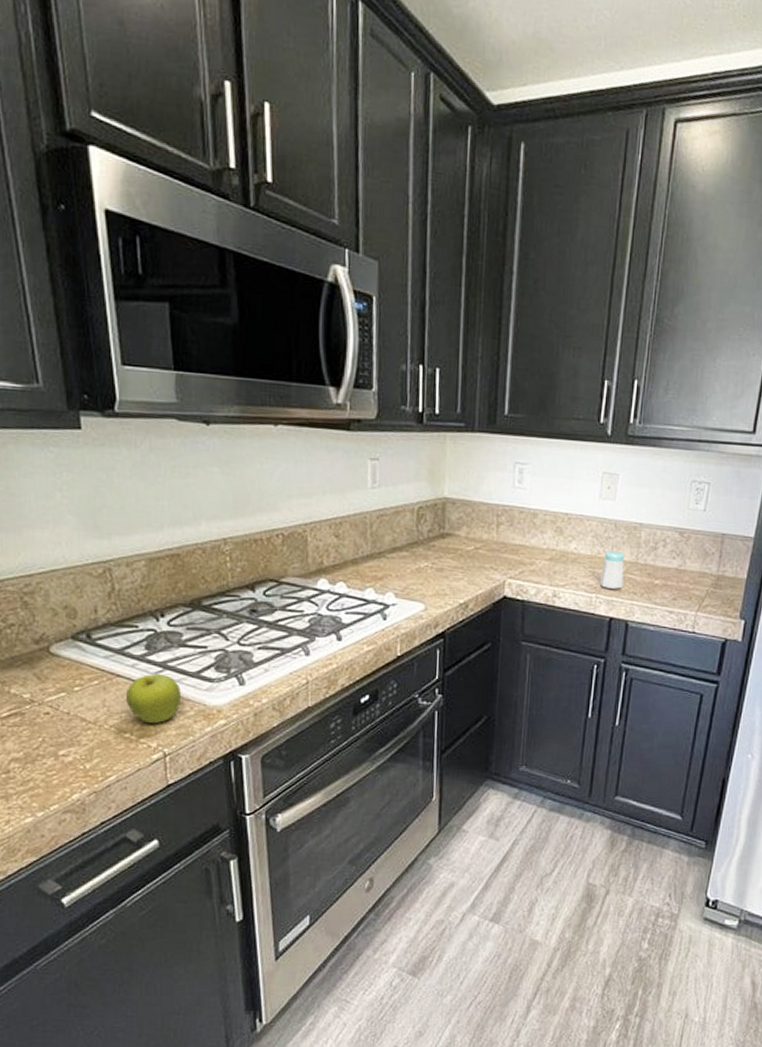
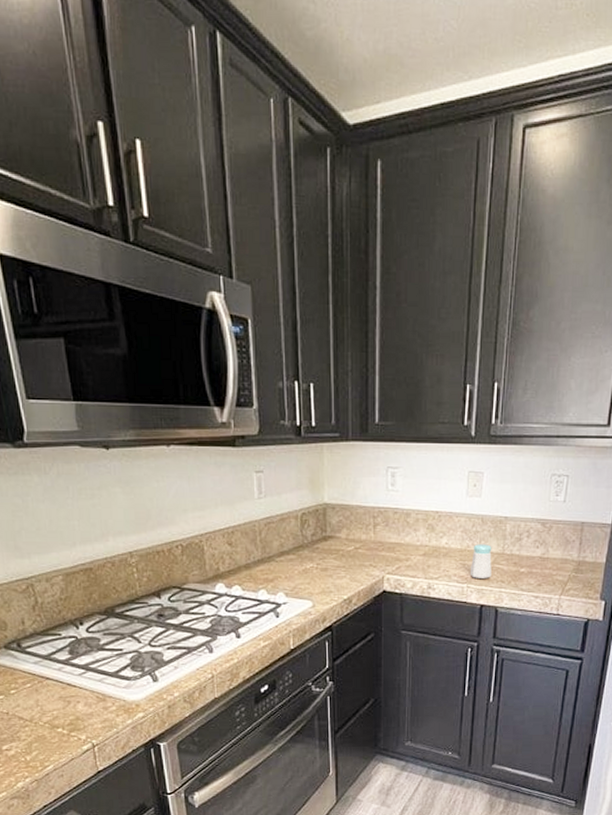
fruit: present [125,673,181,724] -> none [55,675,103,719]

